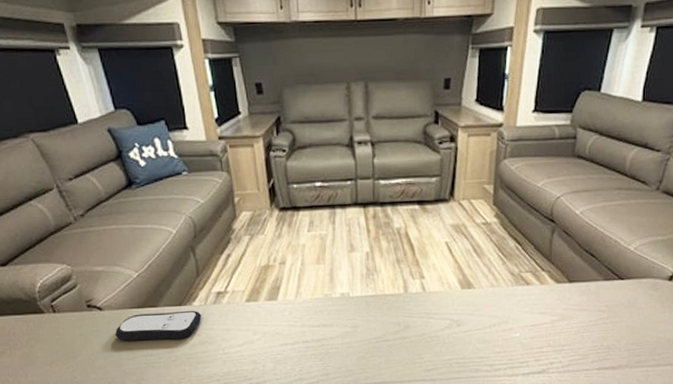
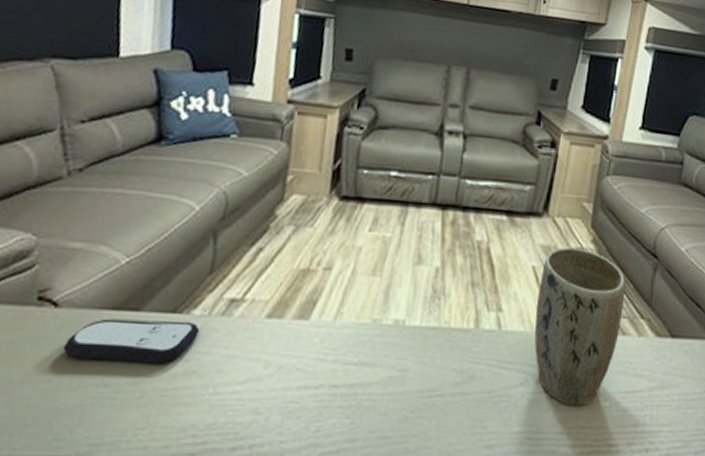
plant pot: none [452,222,527,339] -> present [534,247,626,406]

